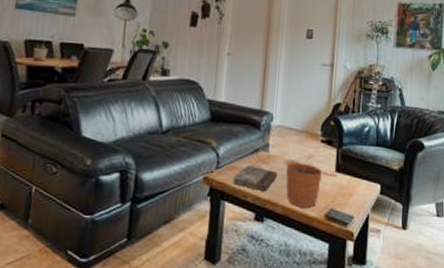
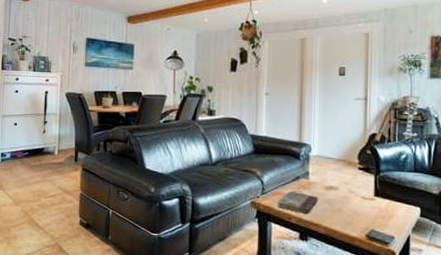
plant pot: present [285,154,323,208] -> none [326,181,362,229]

